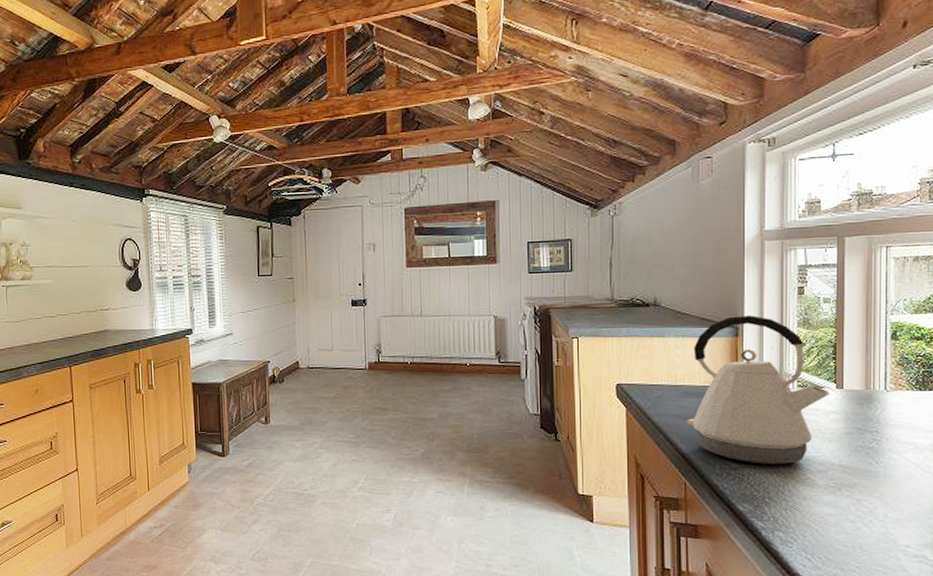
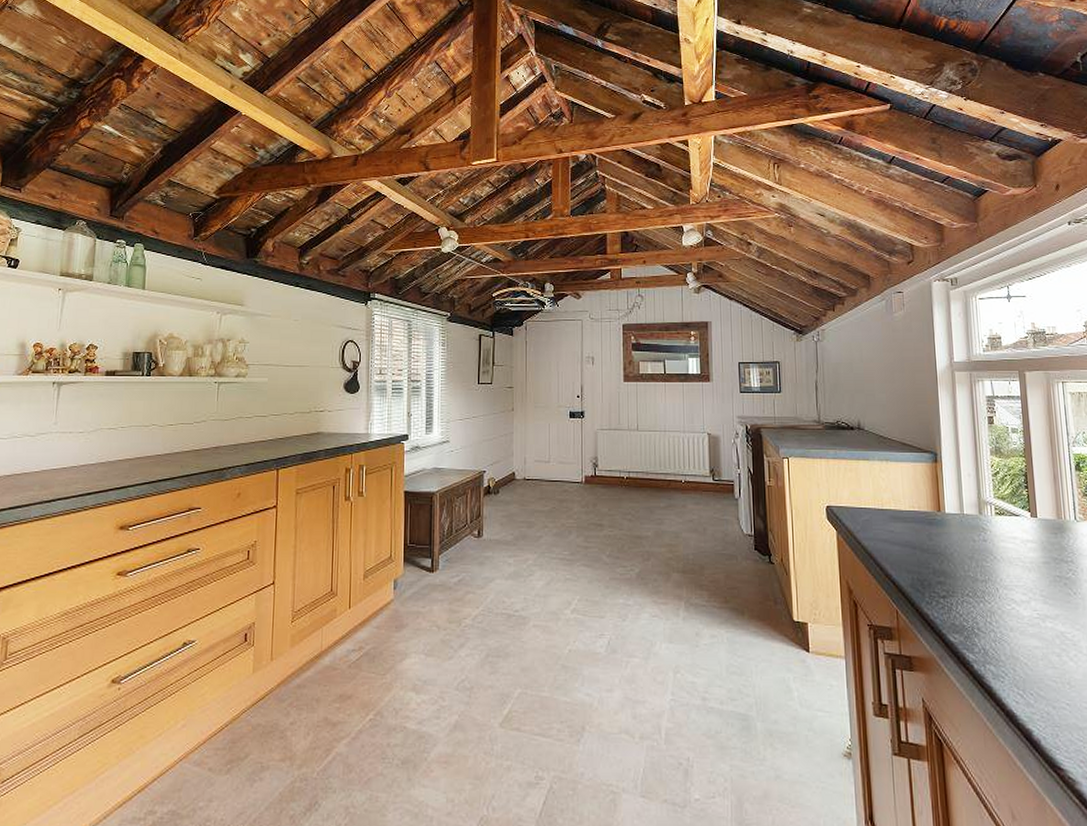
kettle: present [687,315,830,464] -> none [895,442,1026,593]

